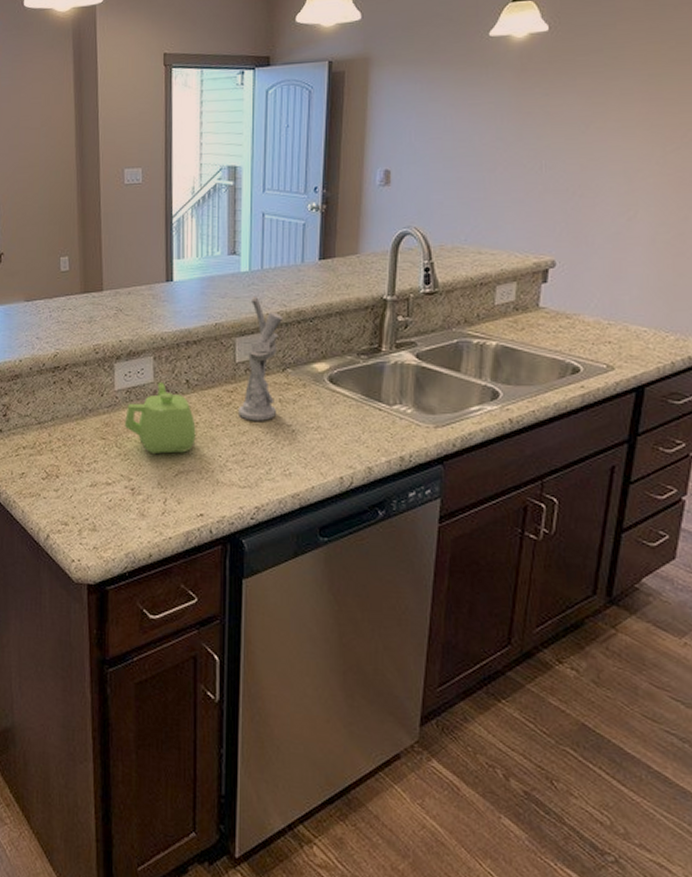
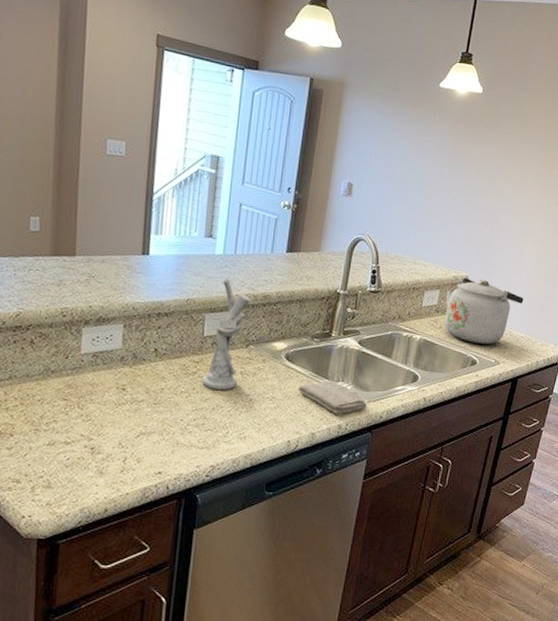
teapot: present [125,382,196,455] -> none [89,349,161,417]
washcloth: none [348,403,435,444] -> present [299,380,367,414]
kettle: none [527,262,641,345] -> present [445,277,524,344]

